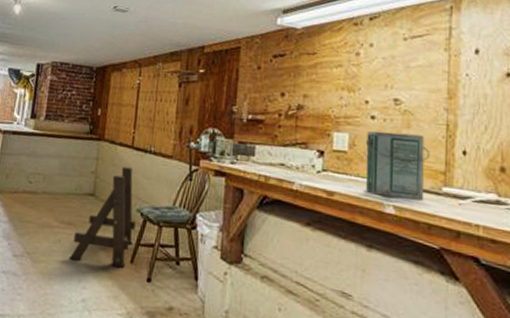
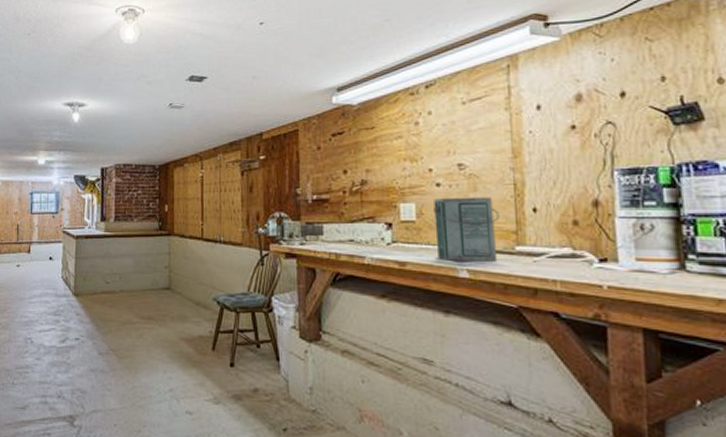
sawhorse: present [70,167,136,268] -> none [153,259,214,356]

